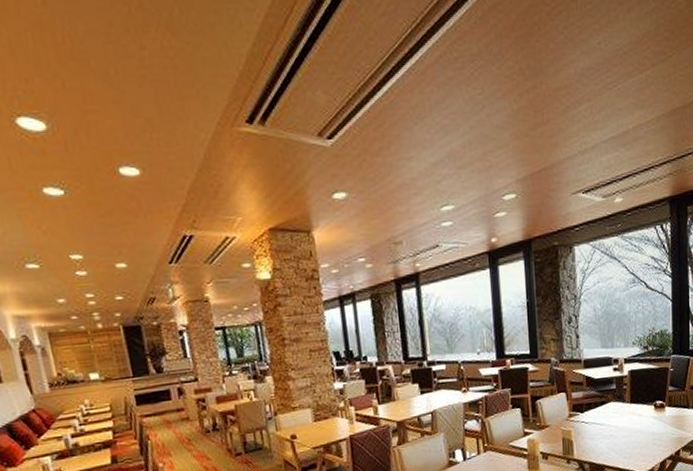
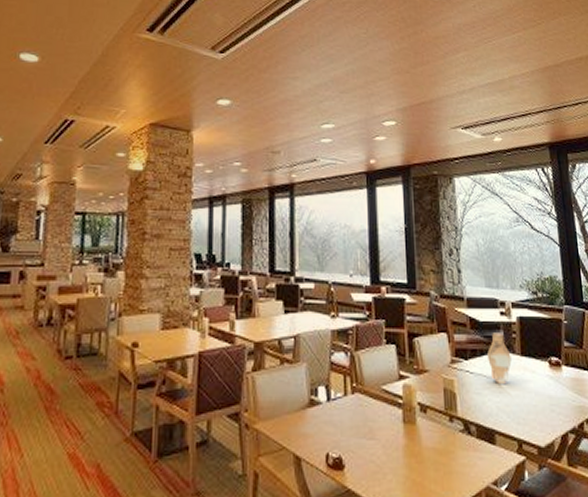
vase: none [601,386,622,429] -> present [487,332,512,385]

